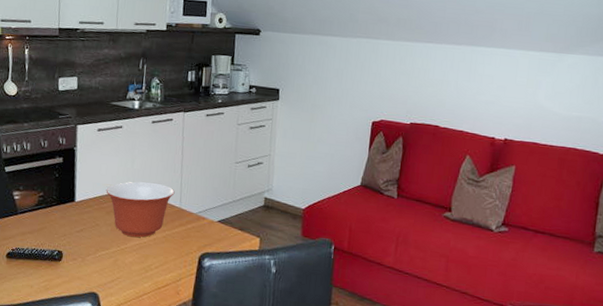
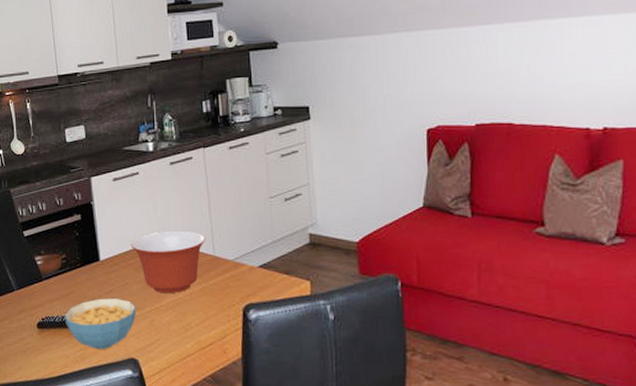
cereal bowl: none [34,235,103,283] -> present [64,298,136,350]

